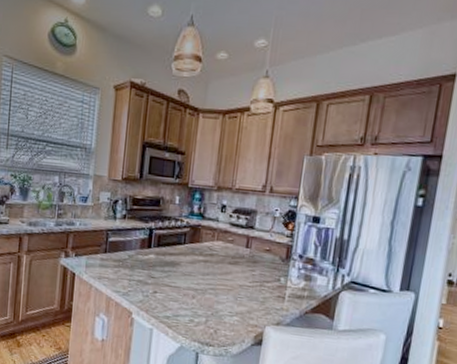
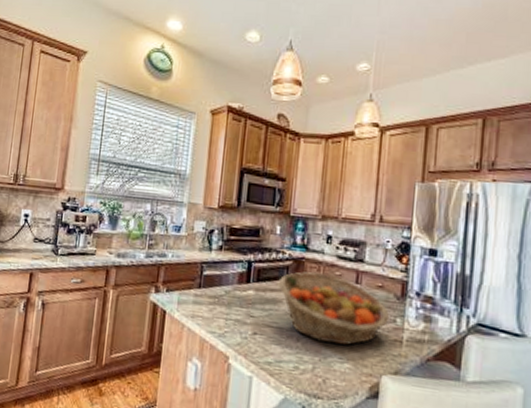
fruit basket: none [176,237,275,302] -> present [278,272,390,346]

